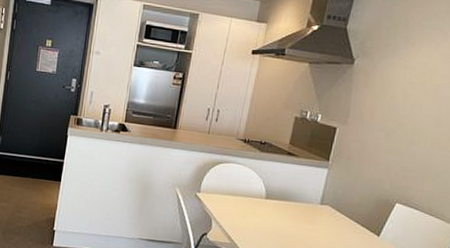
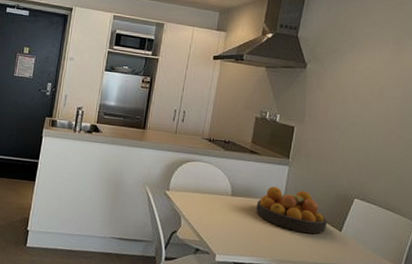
fruit bowl: none [291,189,366,238] -> present [256,186,328,234]

